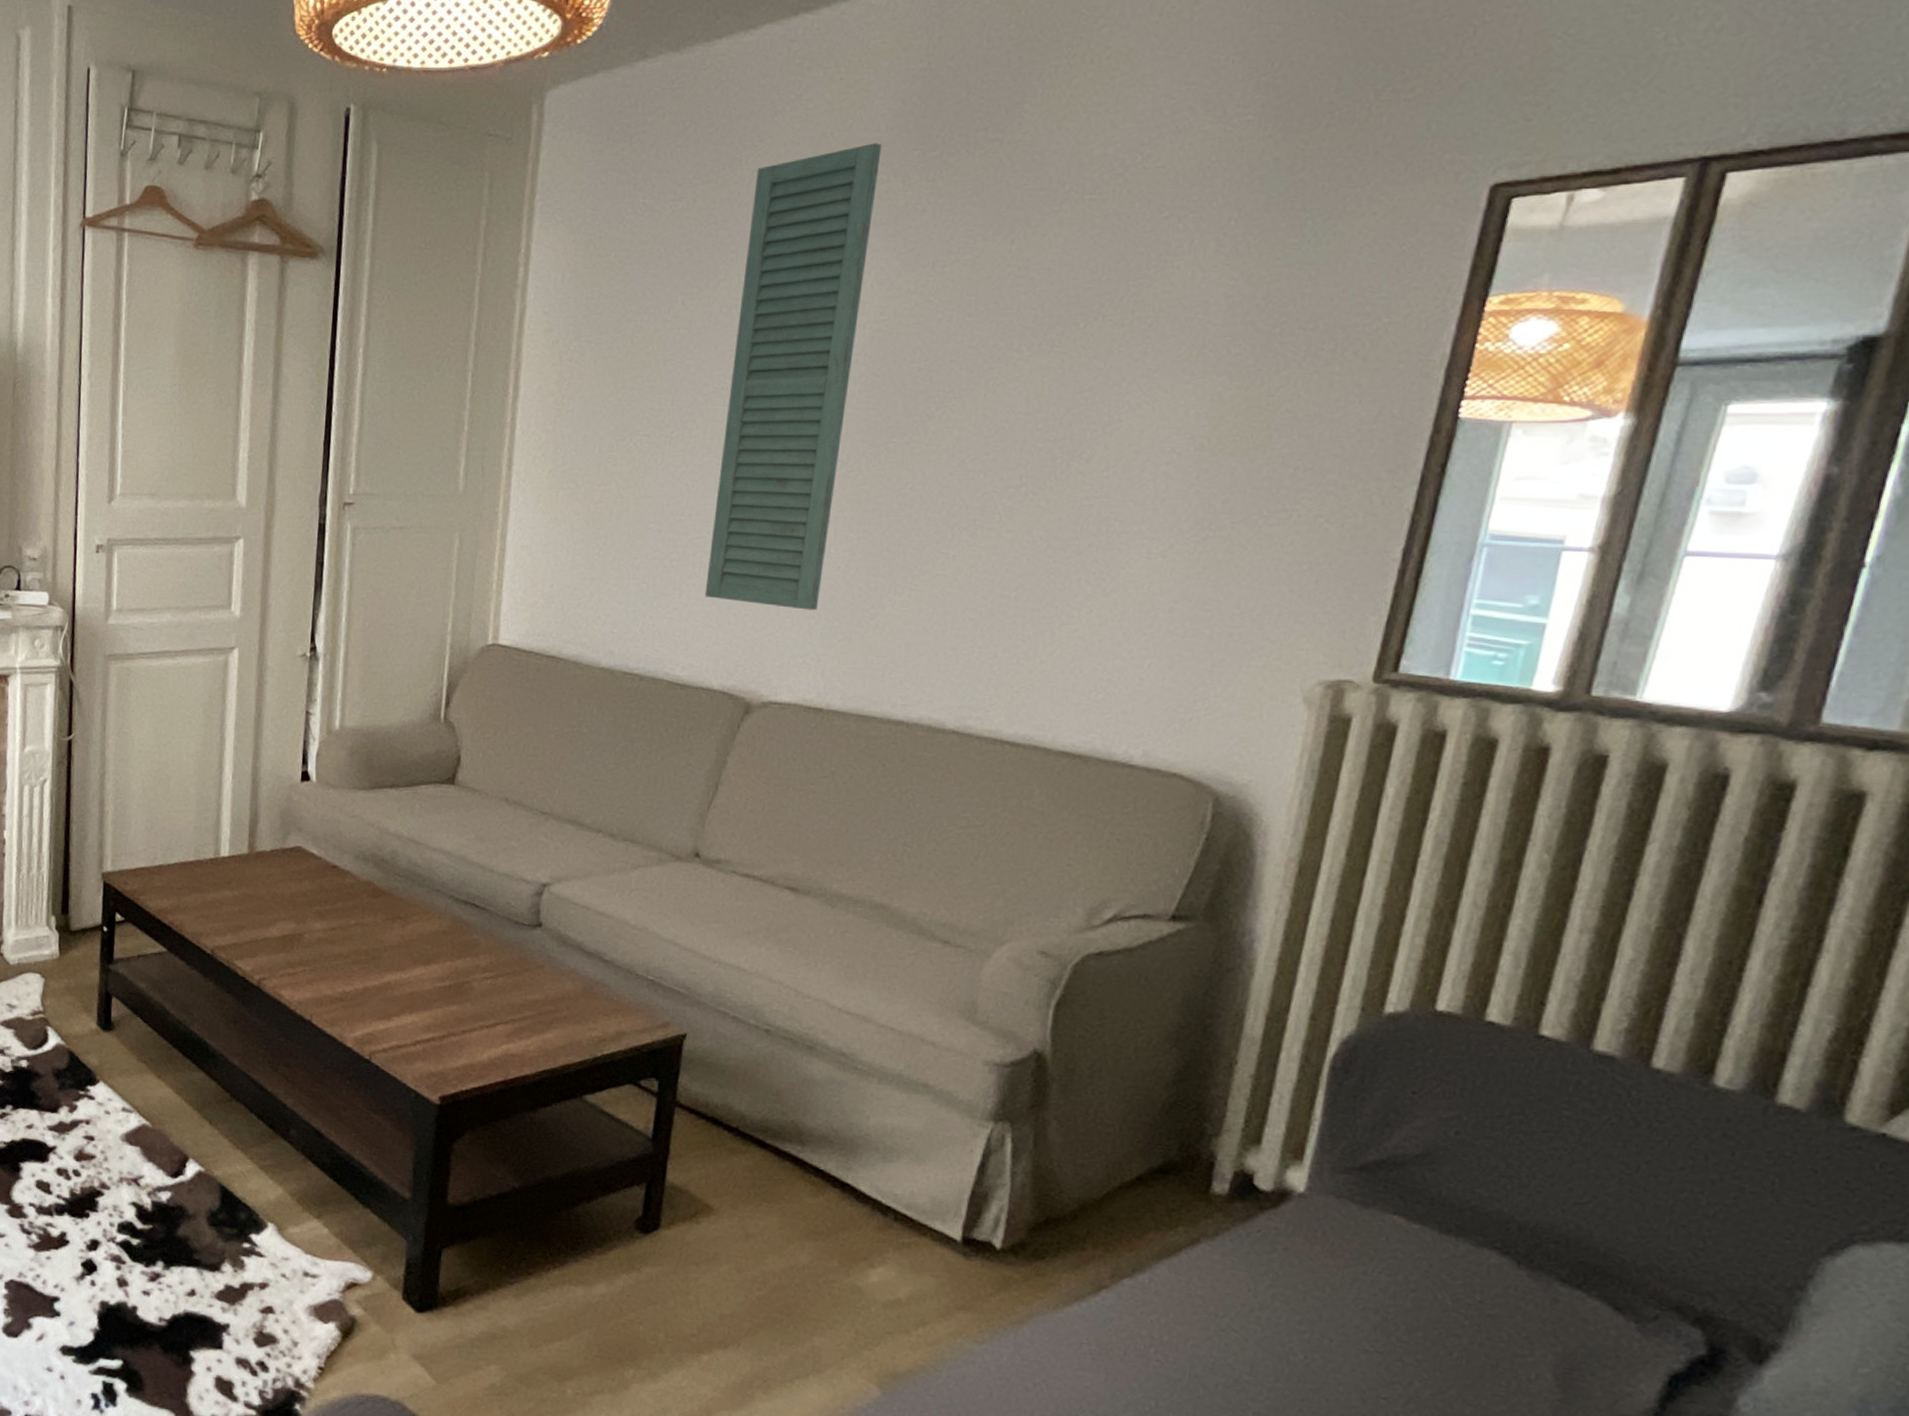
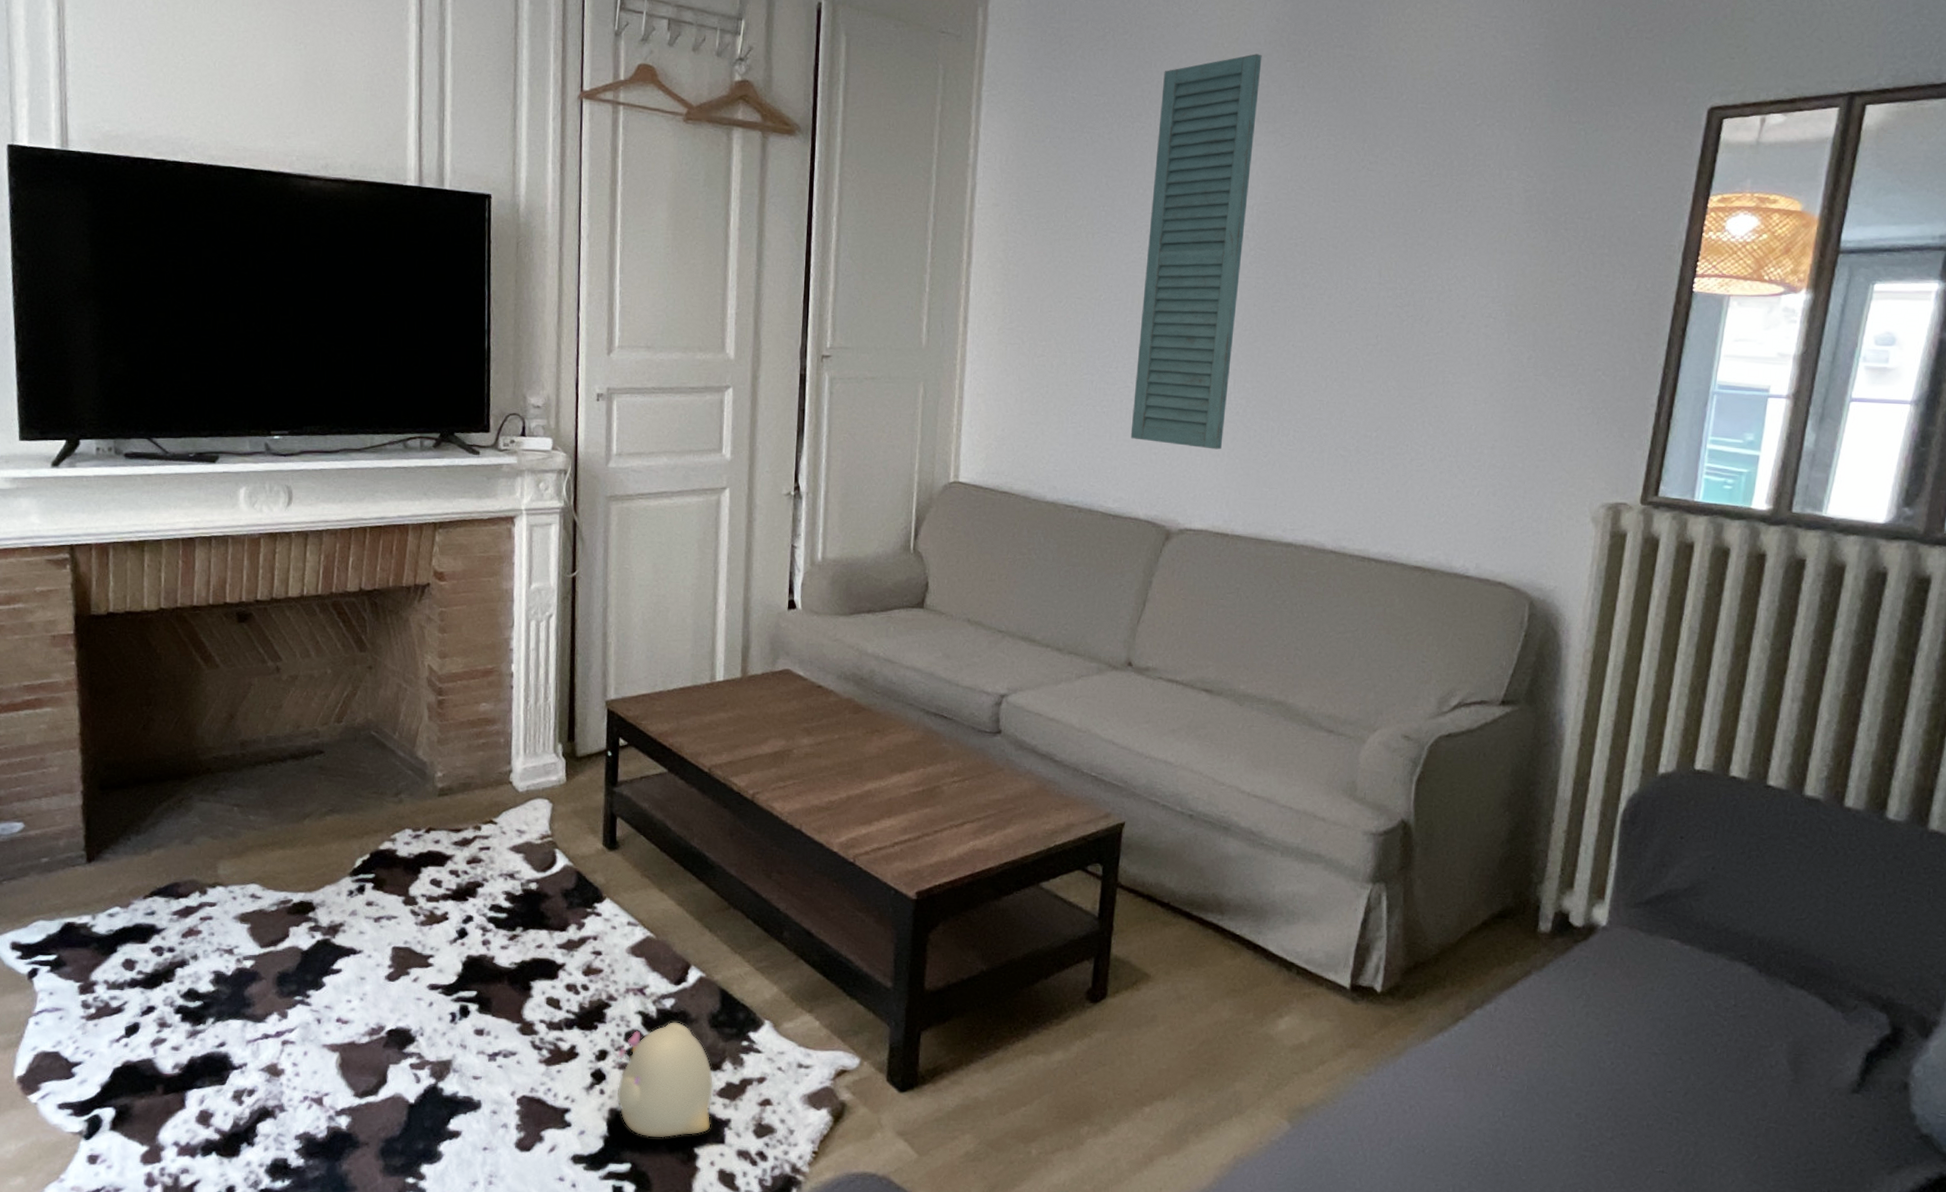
plush toy: none [108,1216,212,1338] -> present [616,1022,713,1138]

